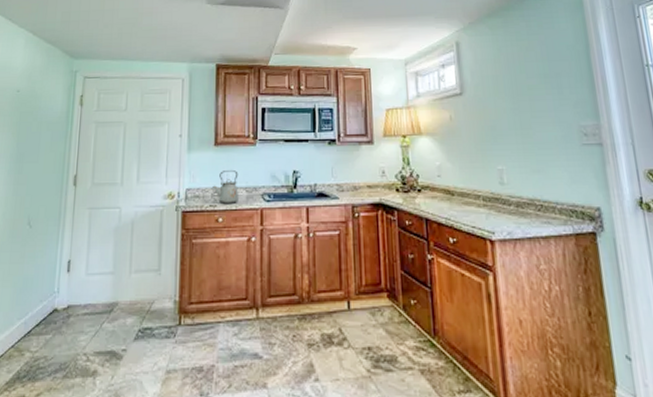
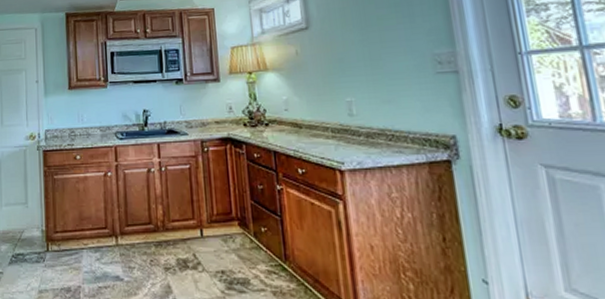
kettle: present [212,169,238,205] -> none [69,111,94,144]

